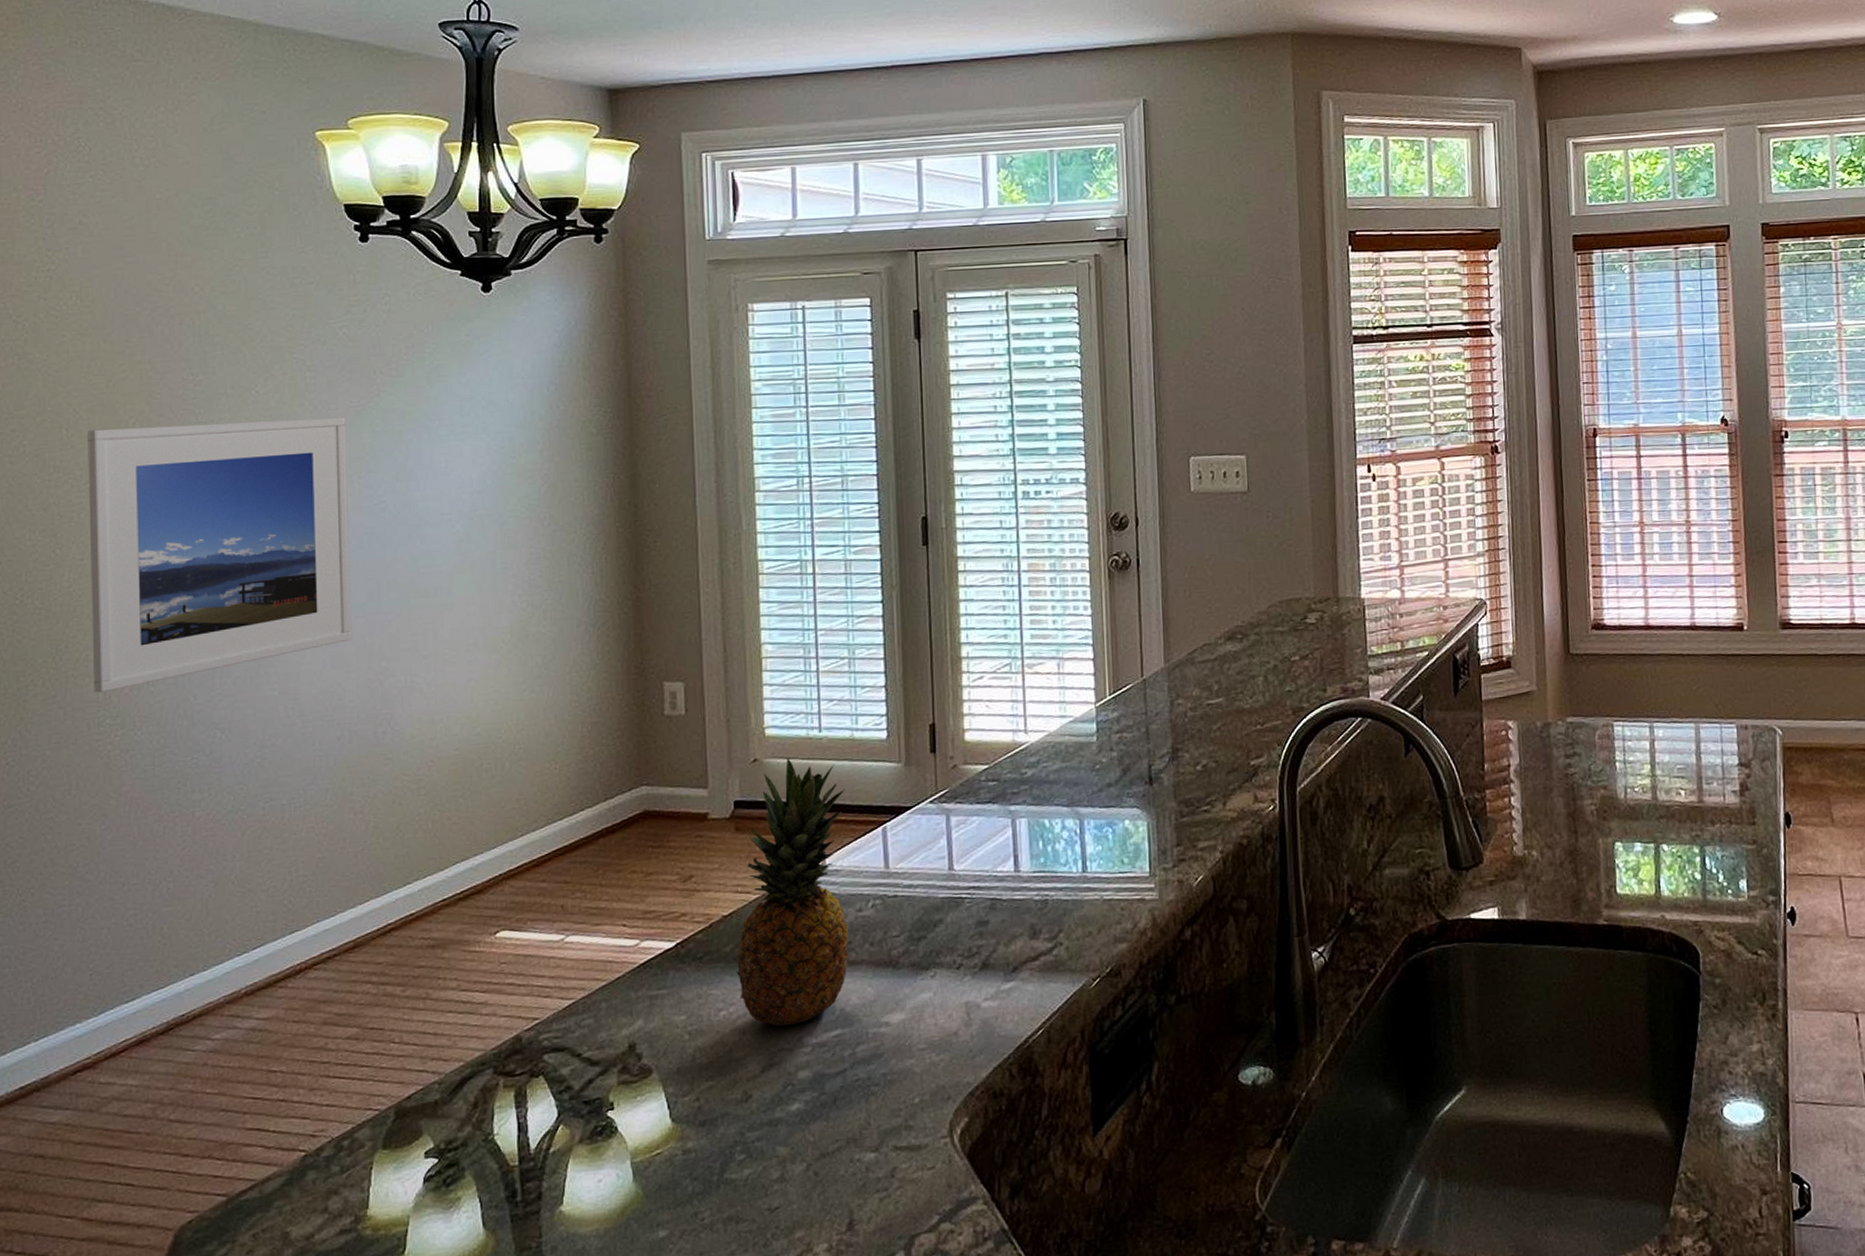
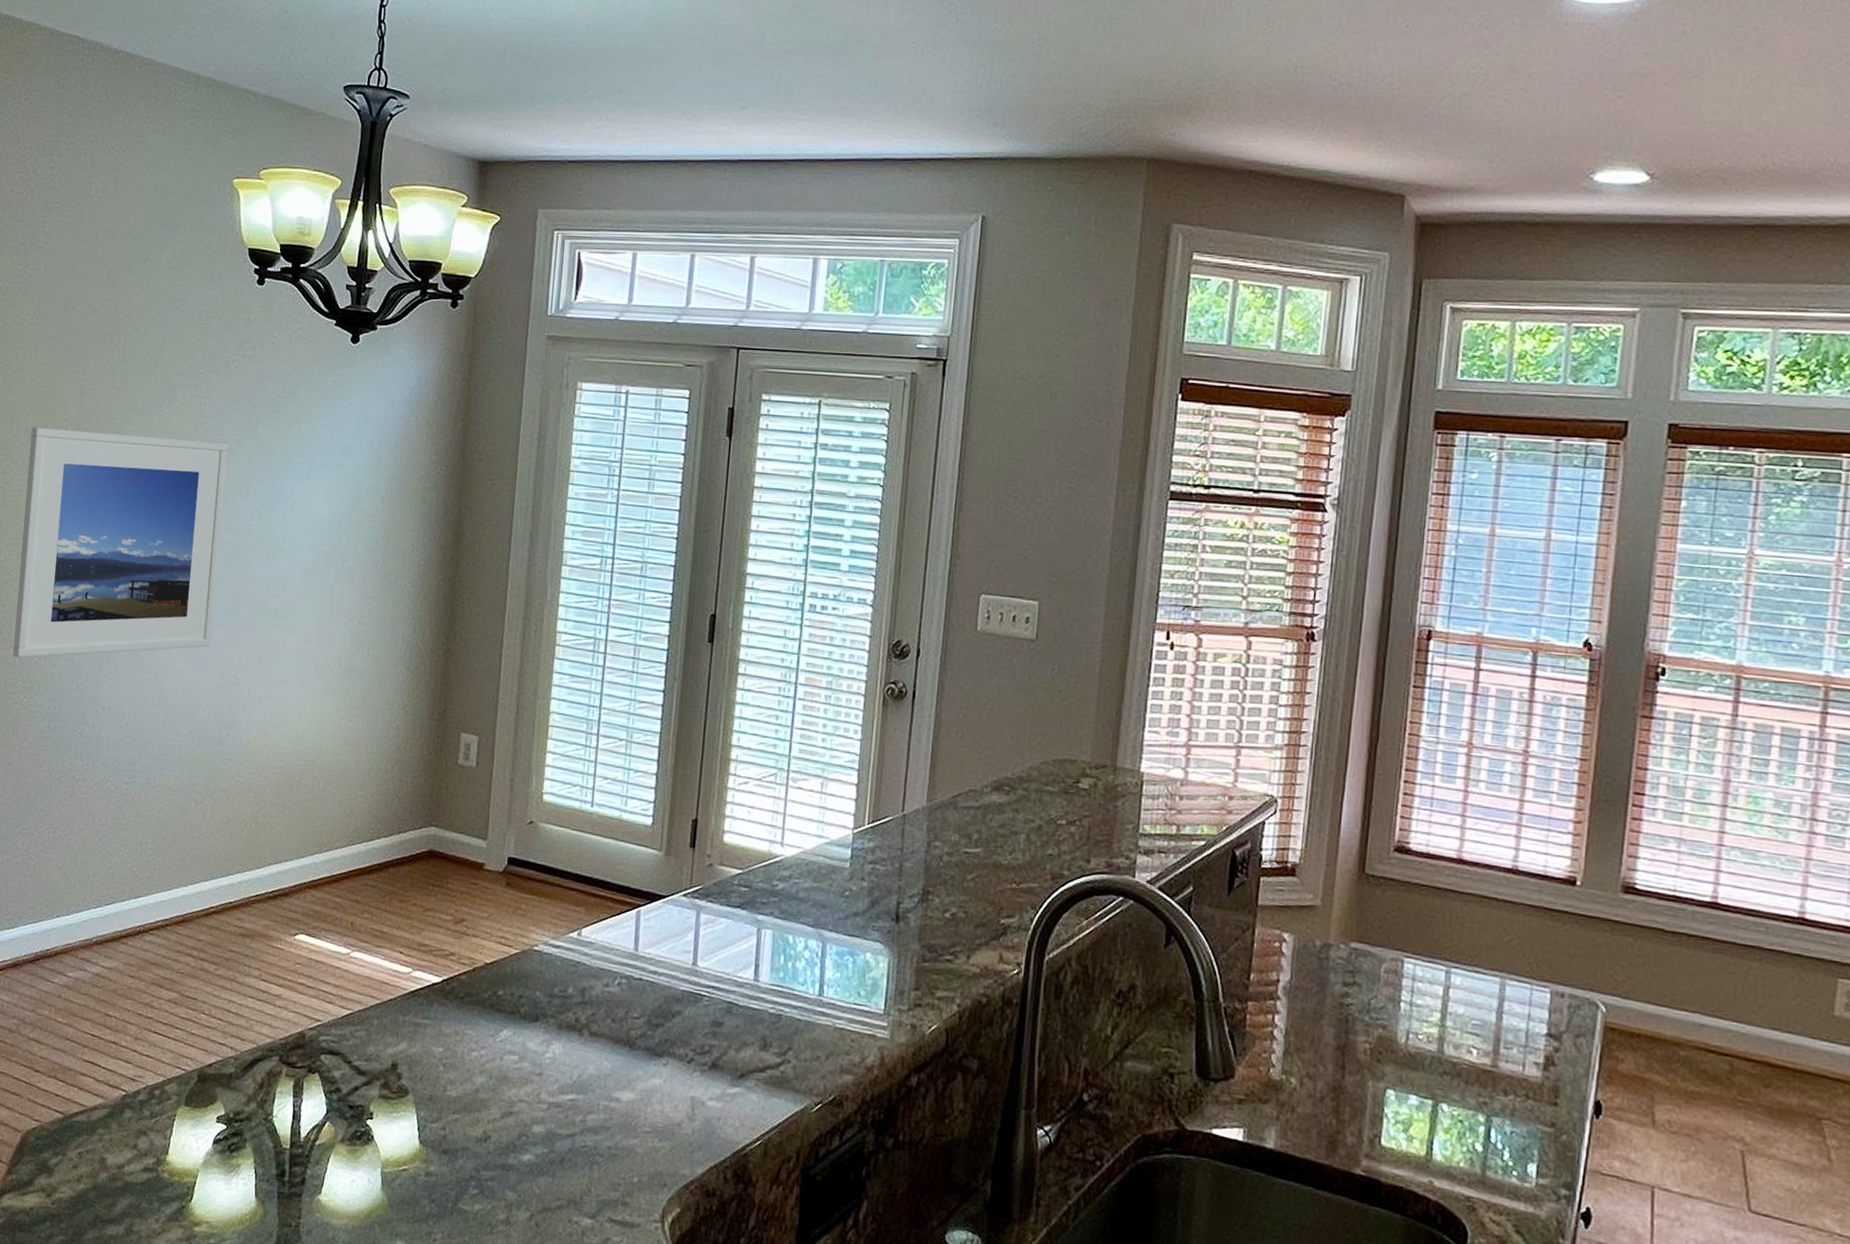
fruit: present [736,757,849,1027] -> none [490,825,607,1080]

